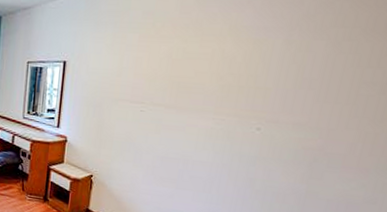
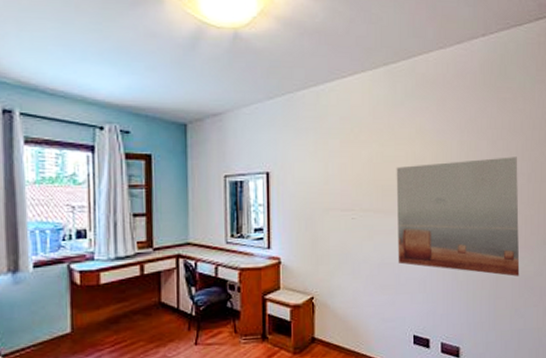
wall art: none [183,61,369,199] -> present [396,157,520,276]

